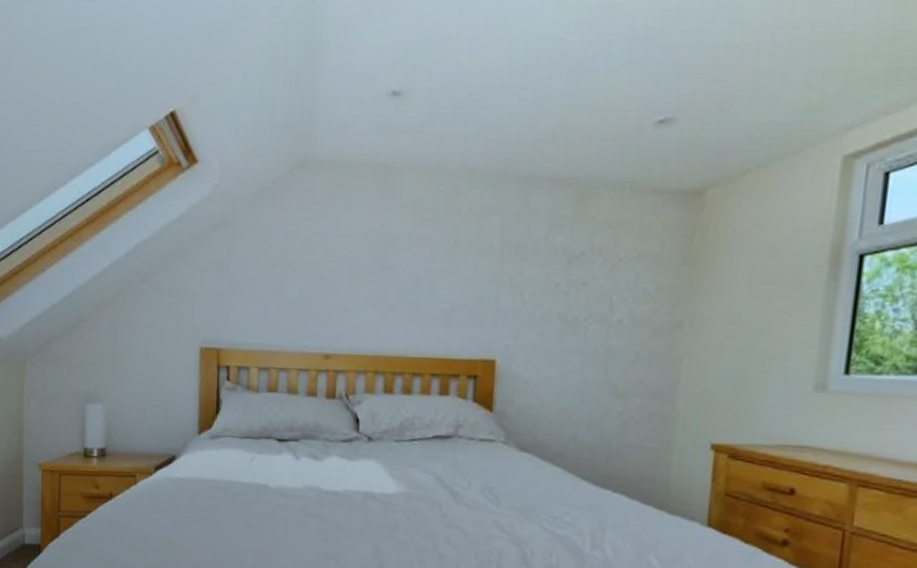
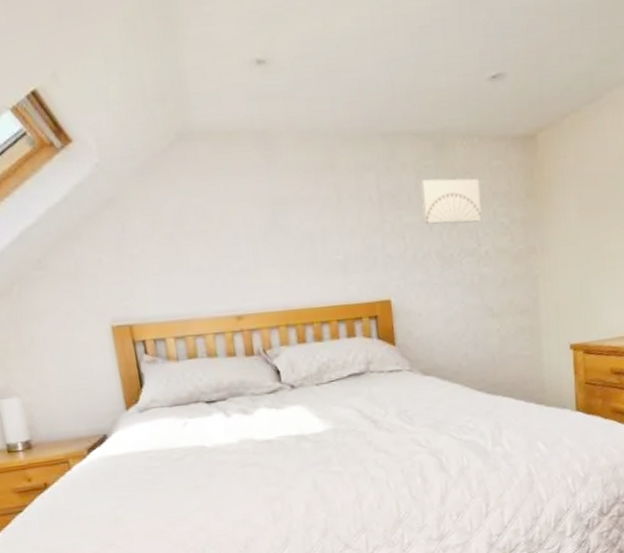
wall art: none [548,230,625,285] -> present [420,178,482,225]

